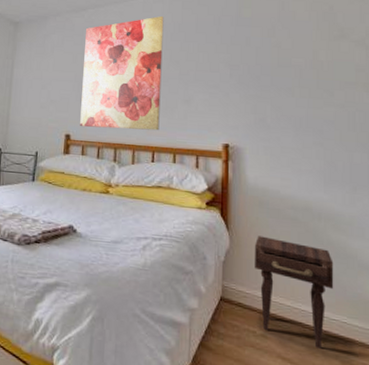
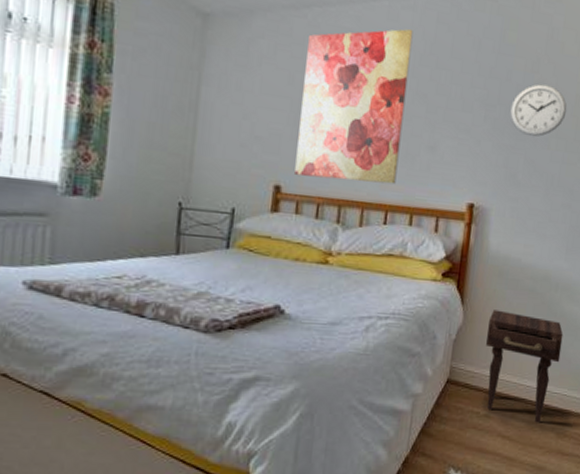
wall clock: none [253,45,306,88] -> present [509,84,567,137]

